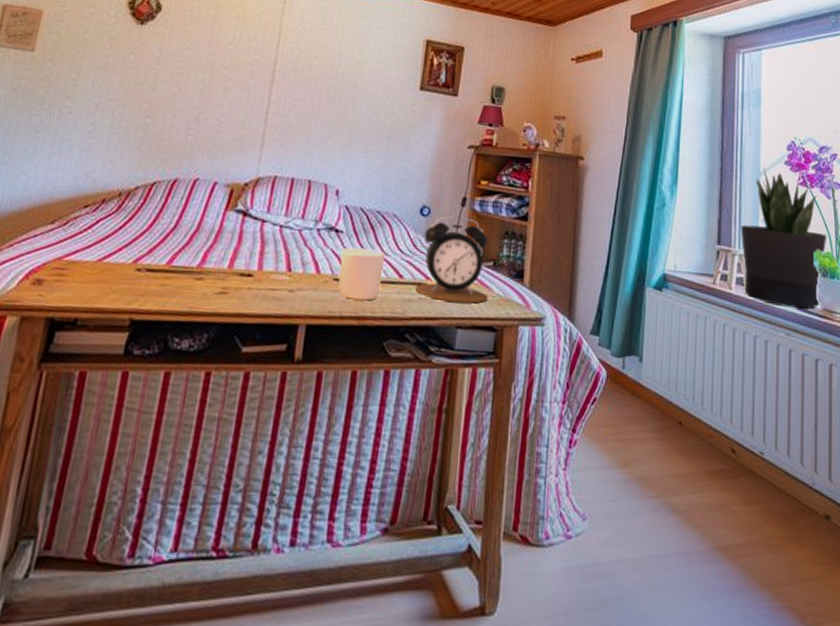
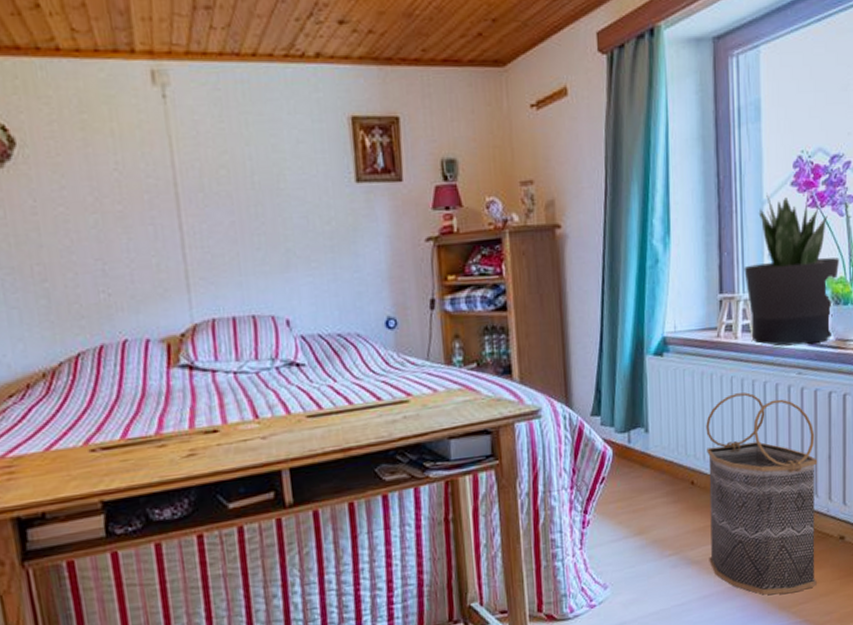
mug: present [338,247,385,301] -> none [308,376,360,434]
alarm clock: present [415,215,488,304] -> none [395,321,477,415]
basket: none [691,341,804,570] -> present [706,392,818,595]

